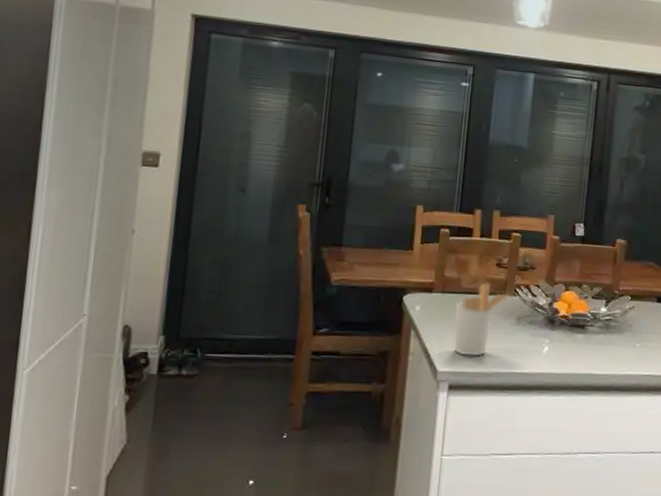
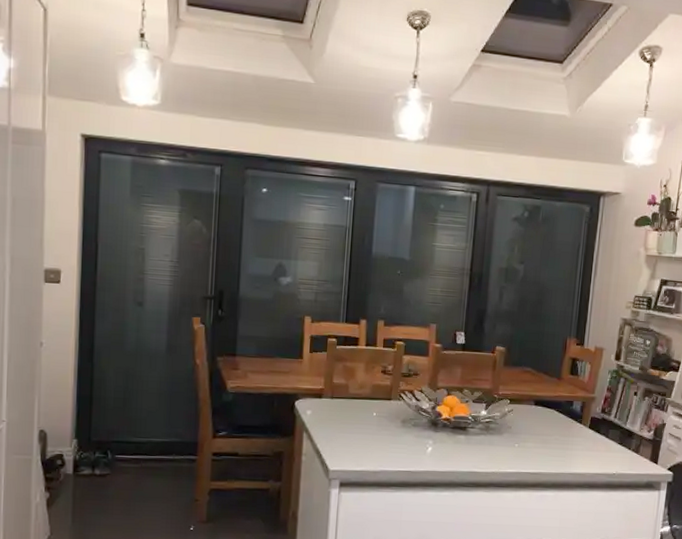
utensil holder: present [452,282,511,358] -> none [342,388,396,457]

